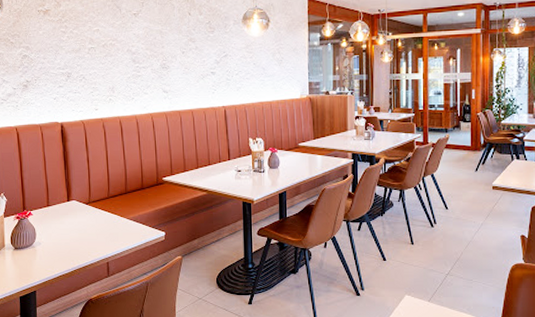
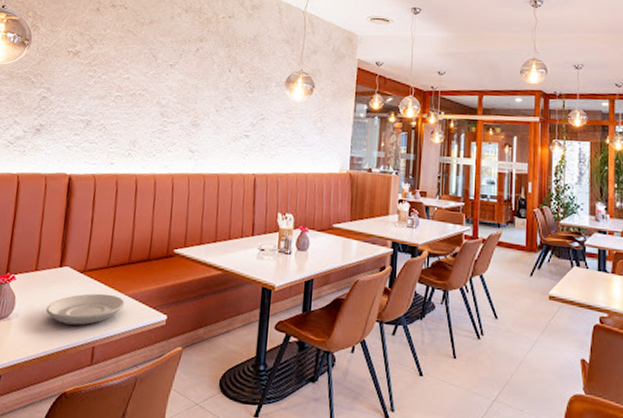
plate: none [63,219,128,247] -> present [46,293,125,326]

